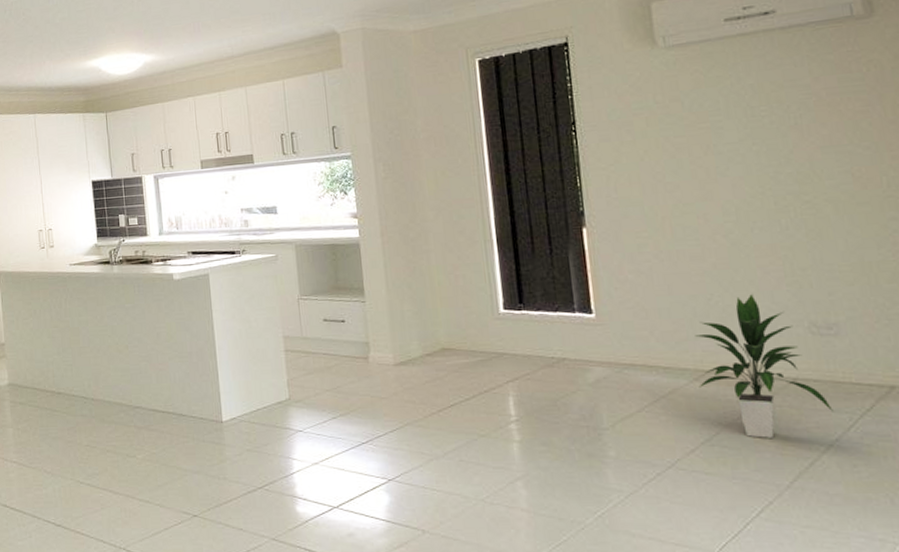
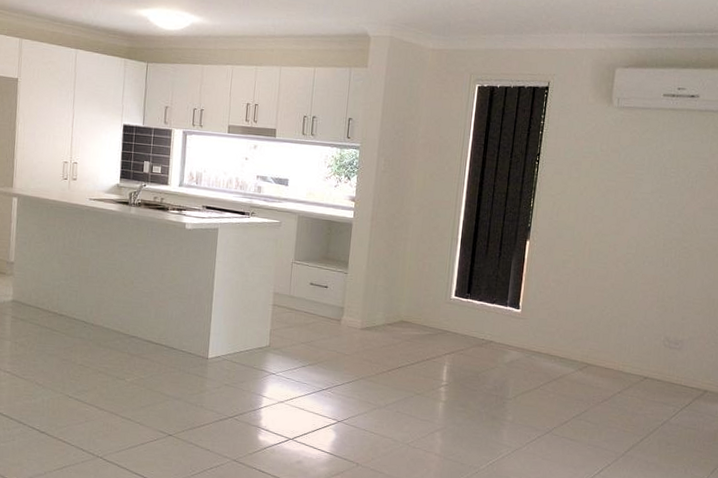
indoor plant: present [695,294,833,438] -> none [581,311,665,419]

